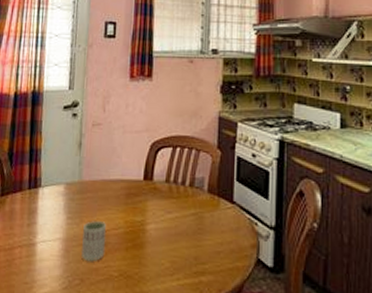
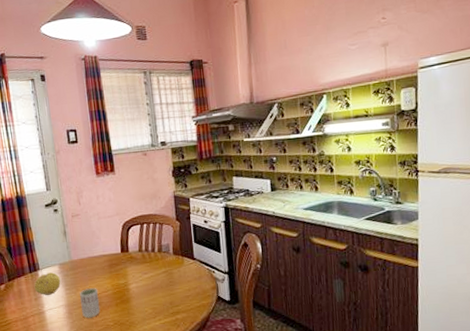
fruit: none [29,192,64,222] -> present [34,272,61,295]

